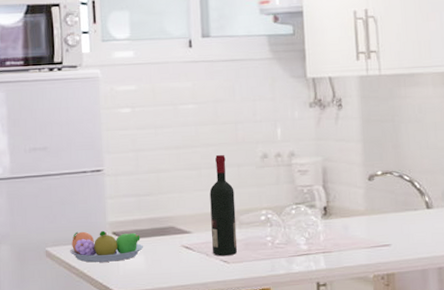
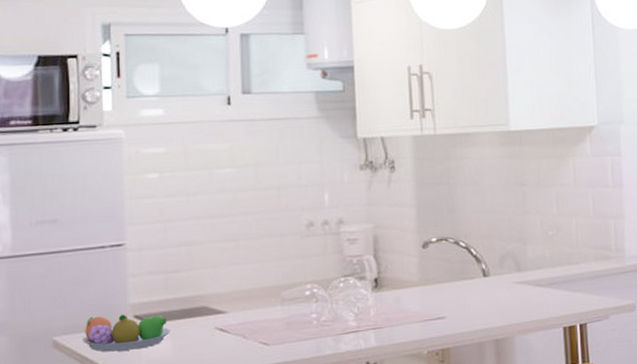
wine bottle: present [209,154,238,256] -> none [248,223,279,338]

